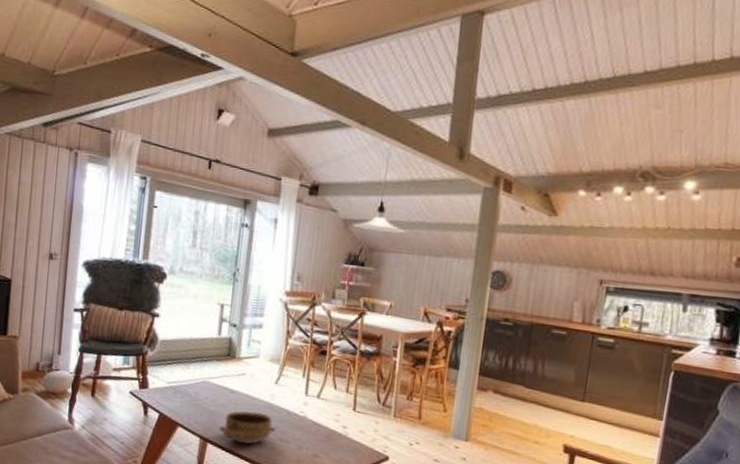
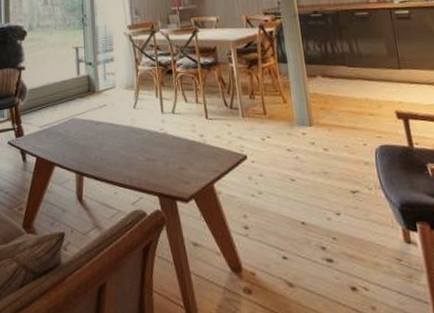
ceramic bowl: present [219,411,275,445] -> none [91,137,141,171]

